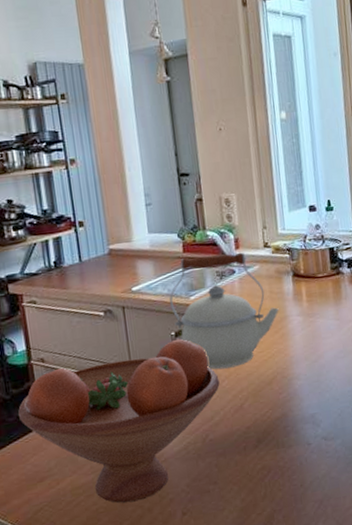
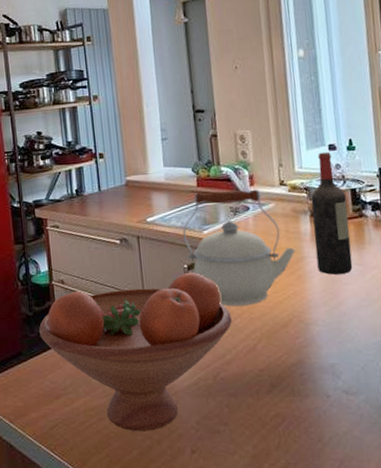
wine bottle: none [293,213,331,331] -> present [310,151,353,275]

